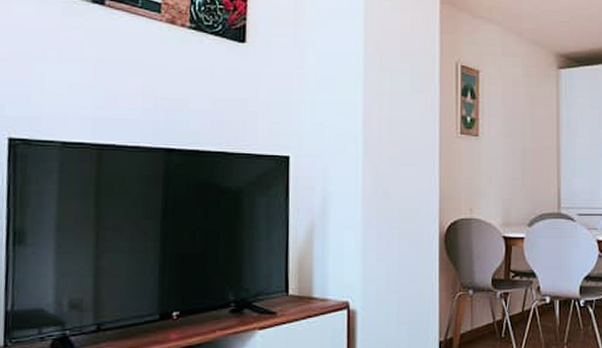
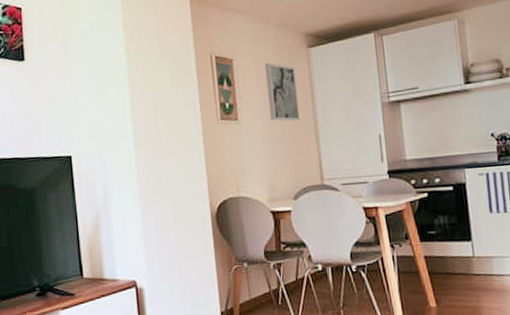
wall art: none [512,79,543,144] -> present [264,62,300,122]

